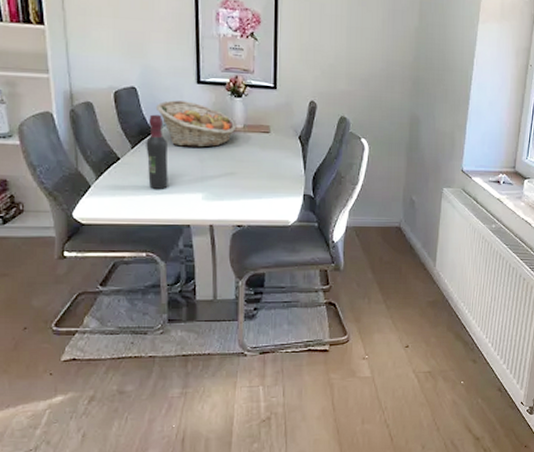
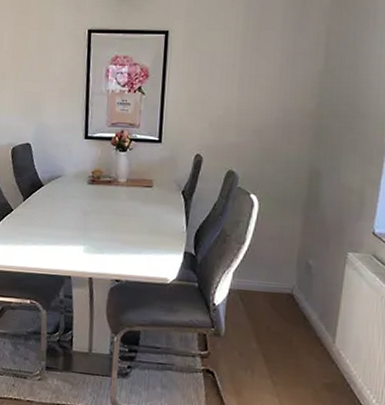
wine bottle: present [146,114,168,189] -> none [36,169,55,240]
fruit basket: present [155,100,237,148] -> none [46,155,120,201]

